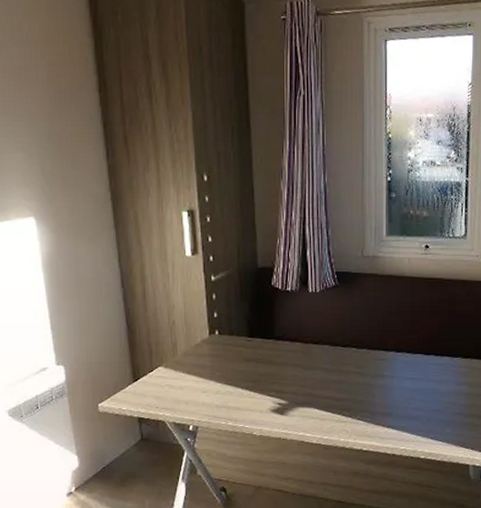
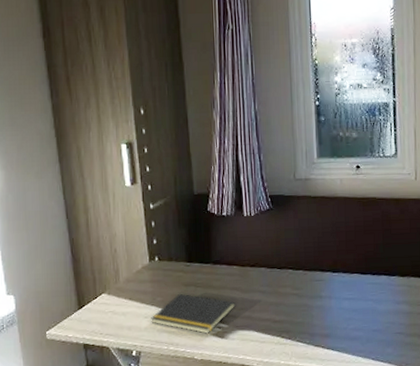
notepad: none [209,368,297,410] -> present [151,293,235,334]

